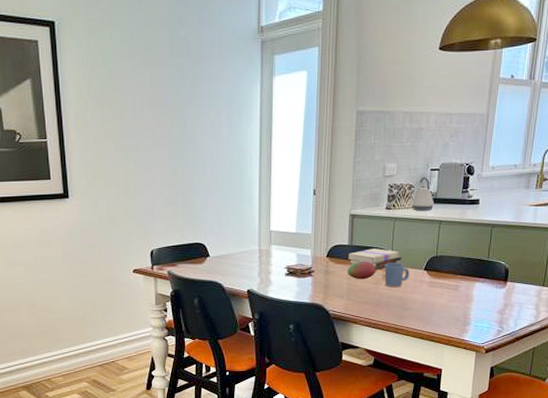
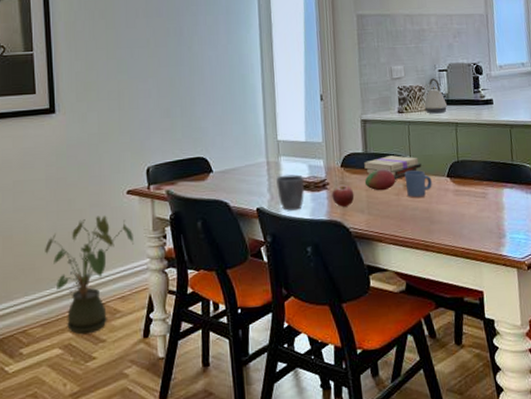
house plant: none [63,290,139,384] -> present [45,215,133,334]
cup: none [267,262,292,293] -> present [276,174,305,211]
fruit: none [316,272,336,292] -> present [332,184,355,207]

